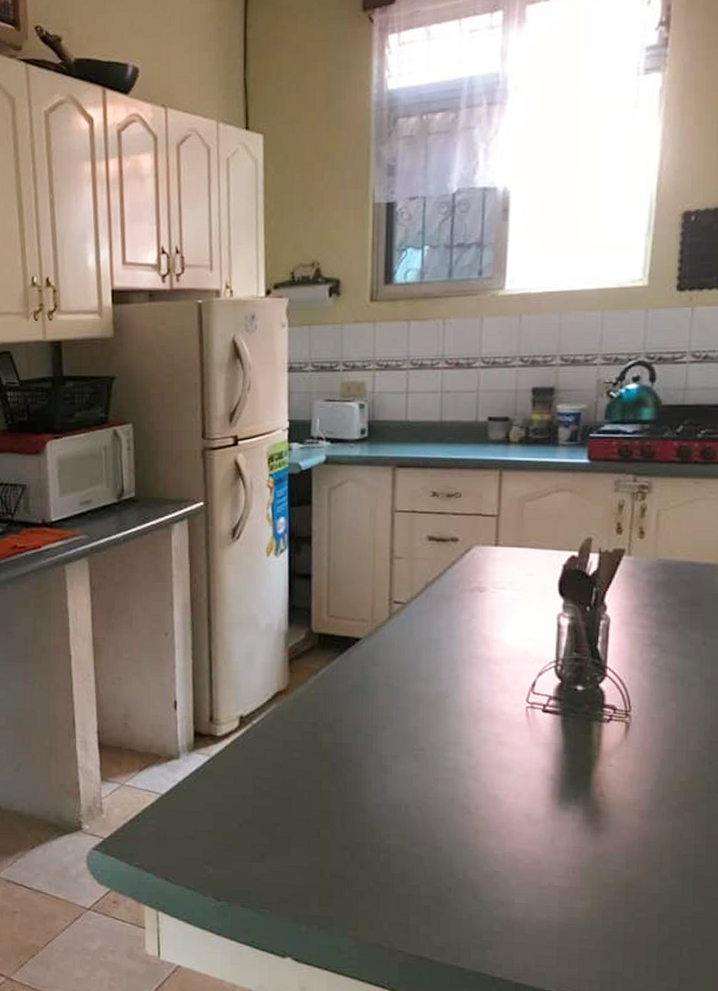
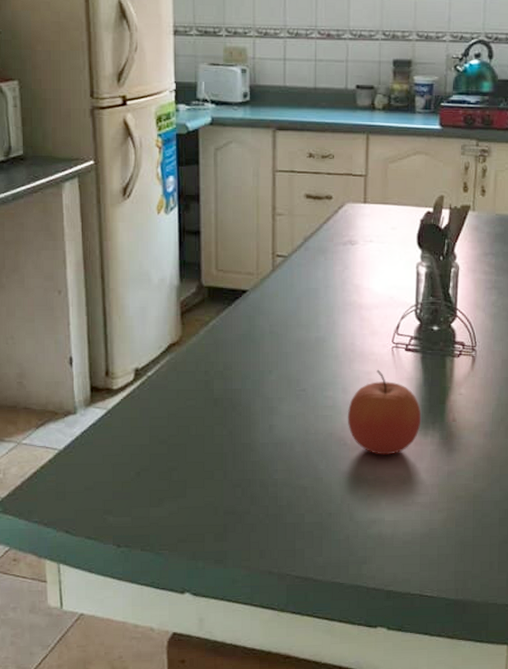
apple: none [471,731,561,829] -> present [347,369,422,455]

